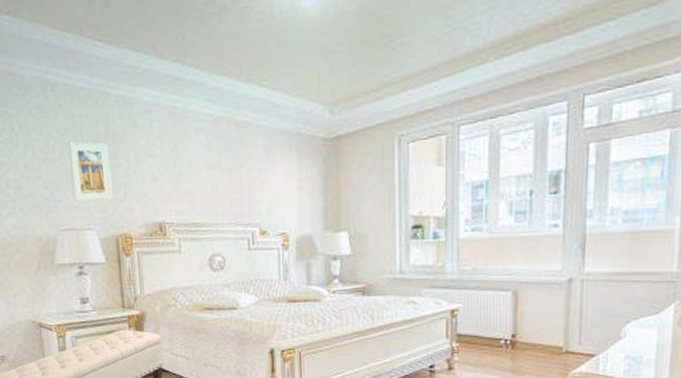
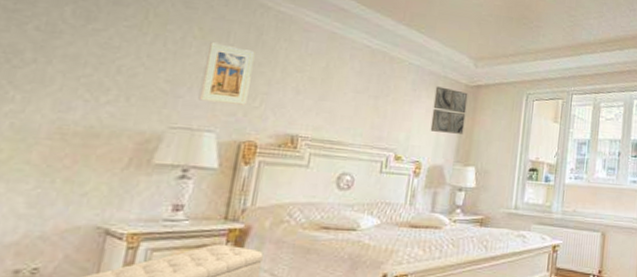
wall art: none [290,146,329,199] -> present [430,86,468,134]

